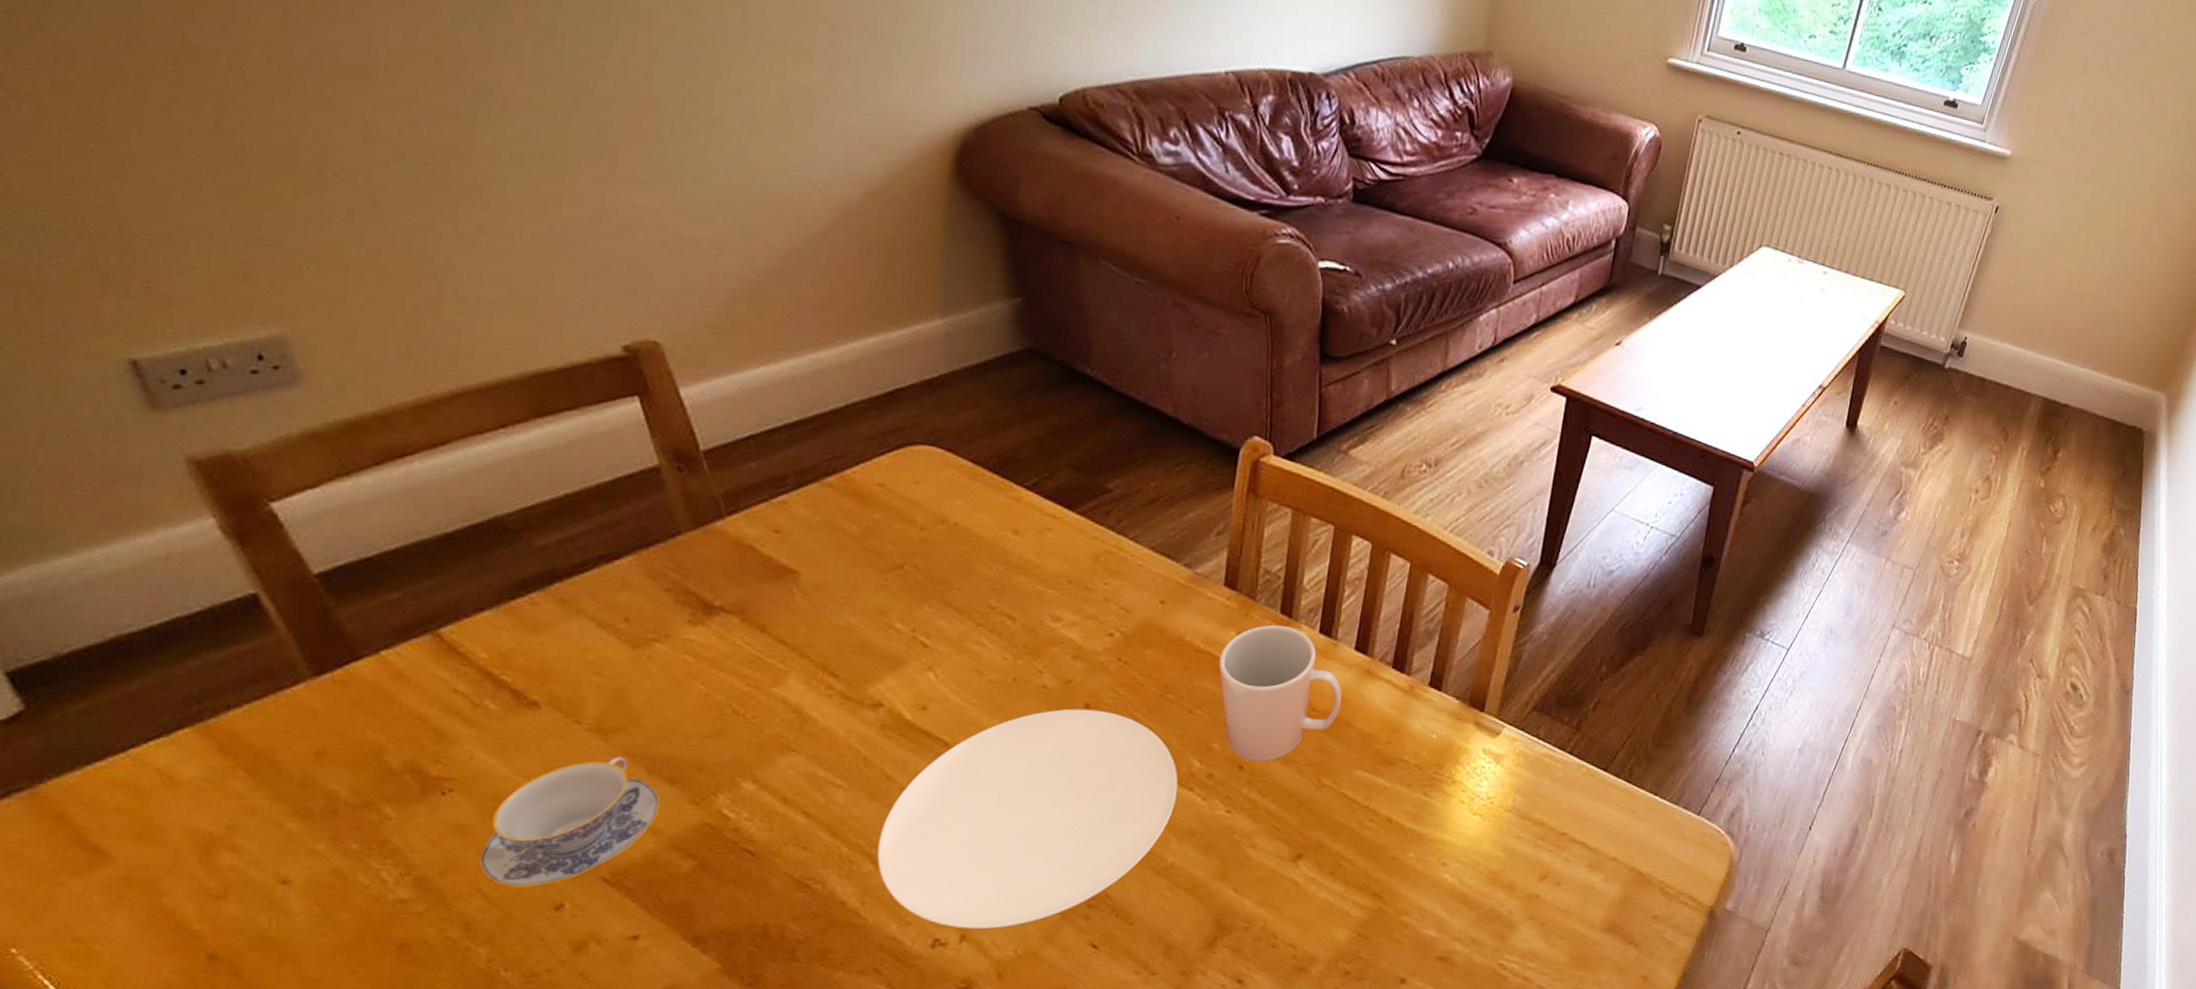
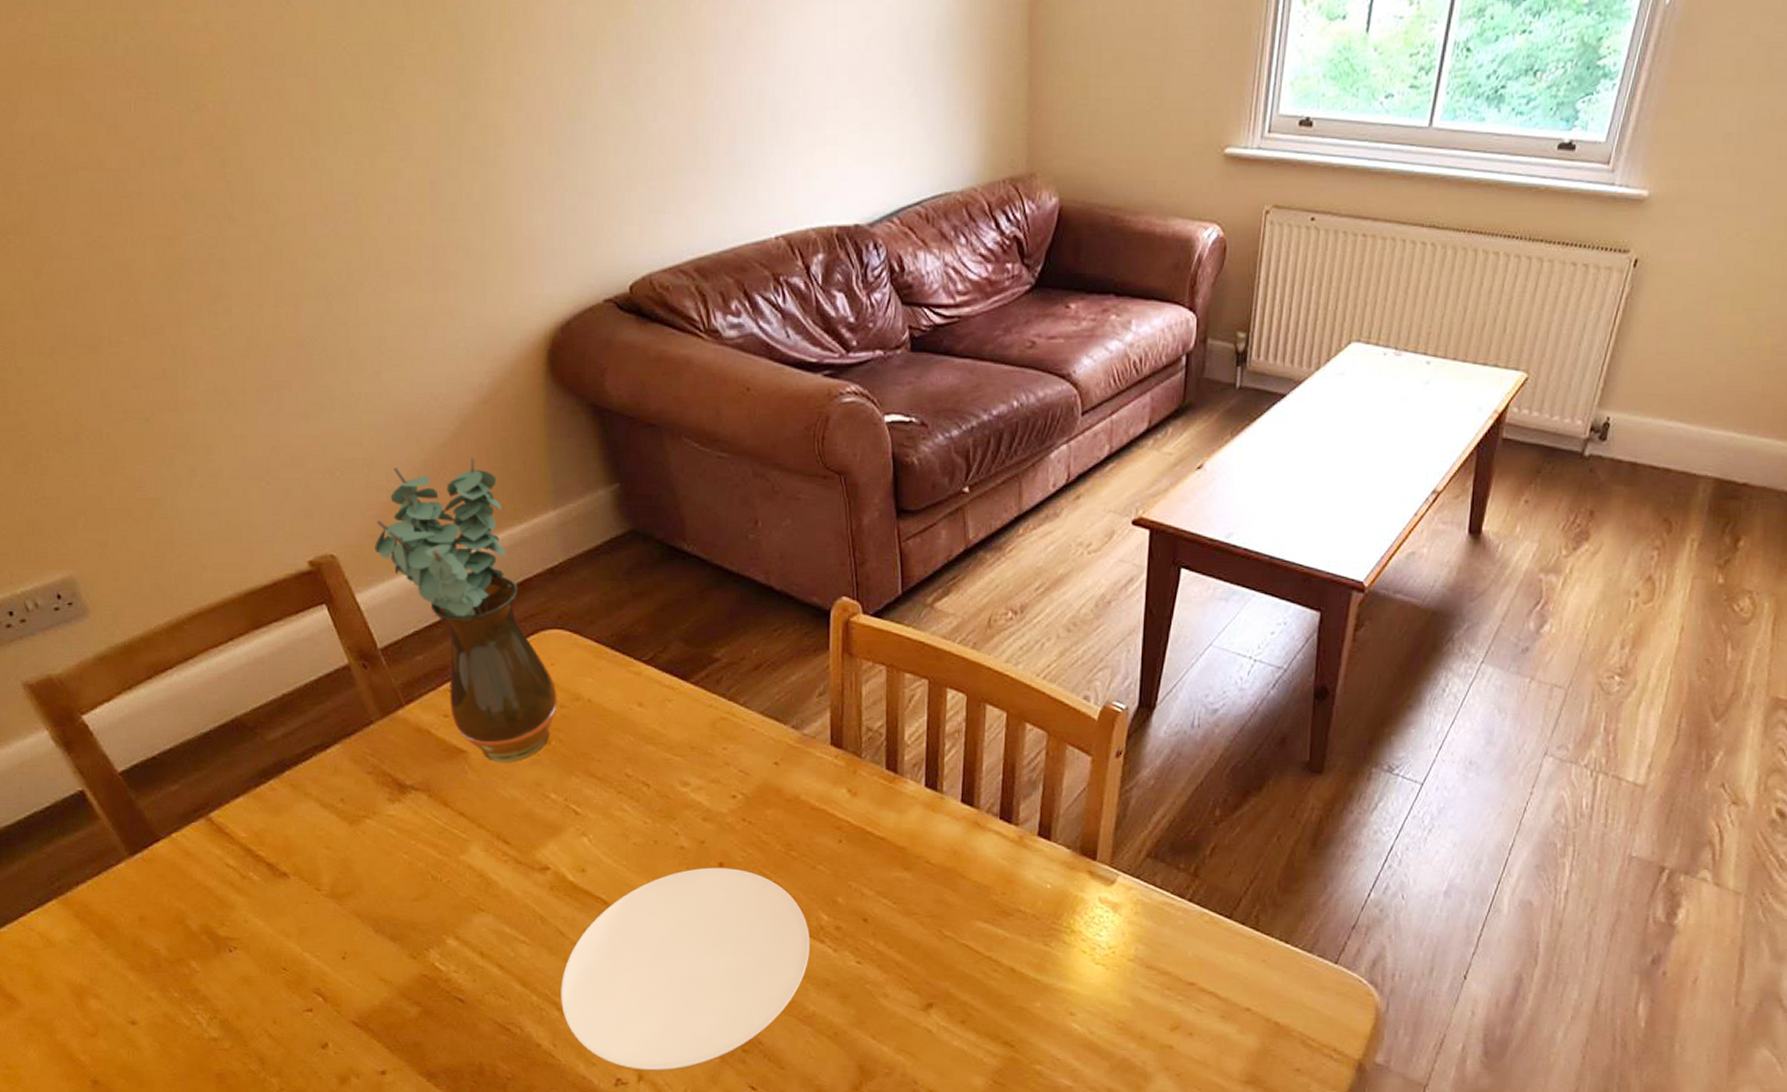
teacup: present [478,756,661,887] -> none [262,918,388,1029]
vase: none [712,253,919,587] -> present [375,458,557,763]
mug: present [1219,624,1342,762] -> none [835,780,954,915]

